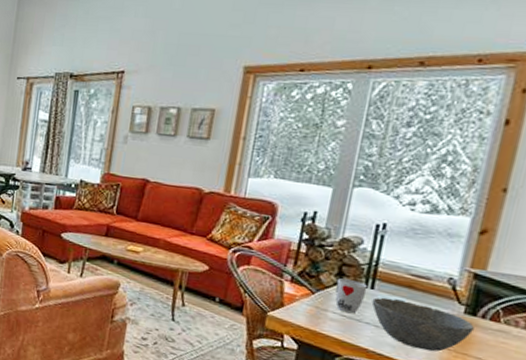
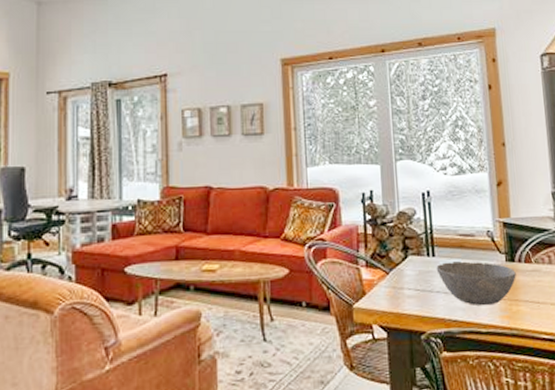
cup: present [335,278,368,314] -> none [404,252,430,286]

